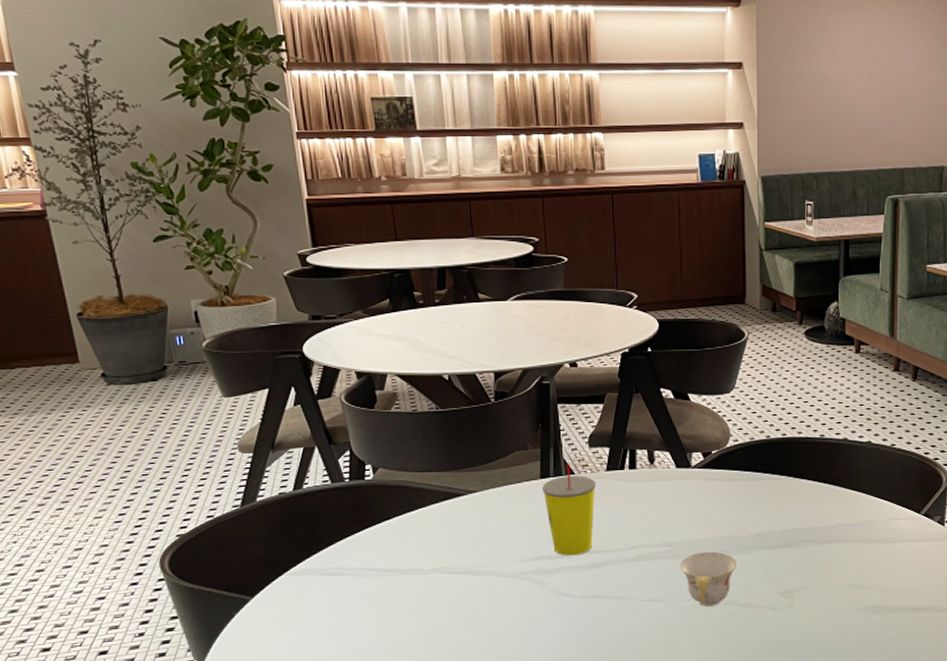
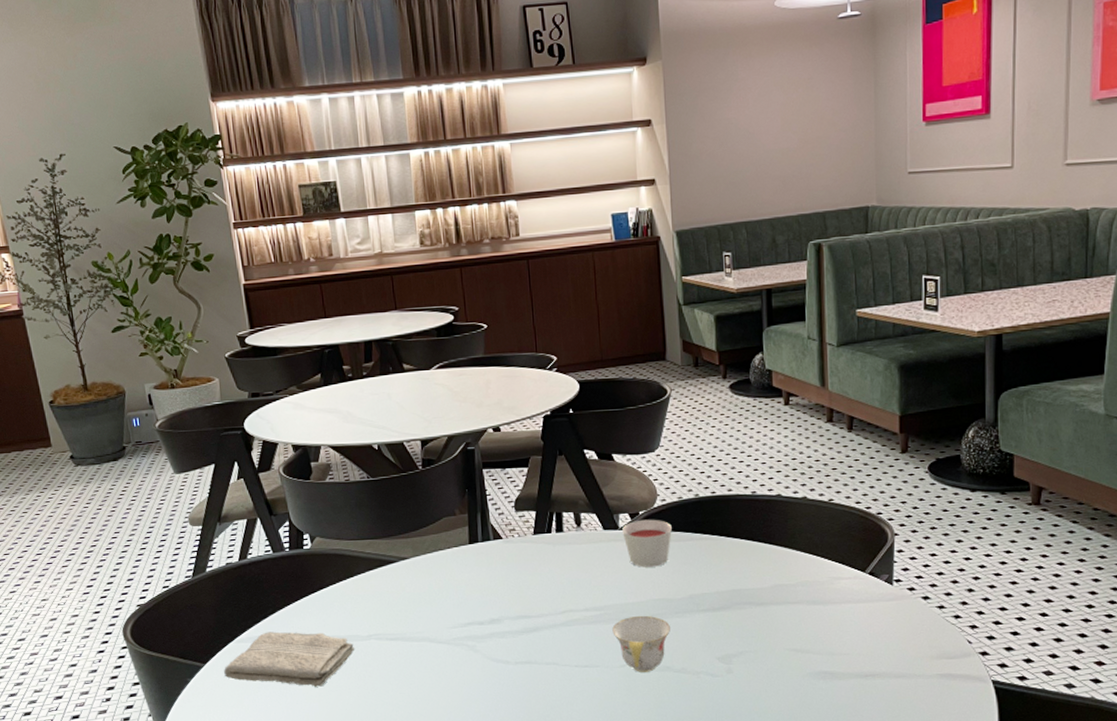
washcloth: none [274,564,418,621] -> present [224,631,355,687]
straw: present [541,463,597,556] -> none [470,528,525,621]
candle: none [695,458,743,505] -> present [622,519,672,568]

